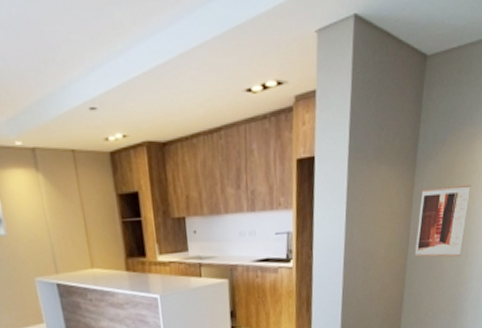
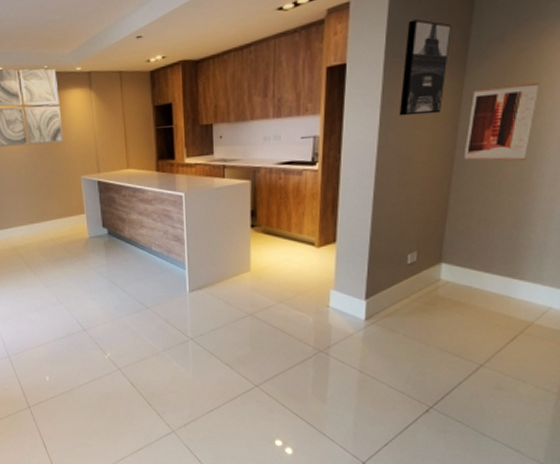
wall art: none [362,115,404,213] -> present [399,19,452,116]

